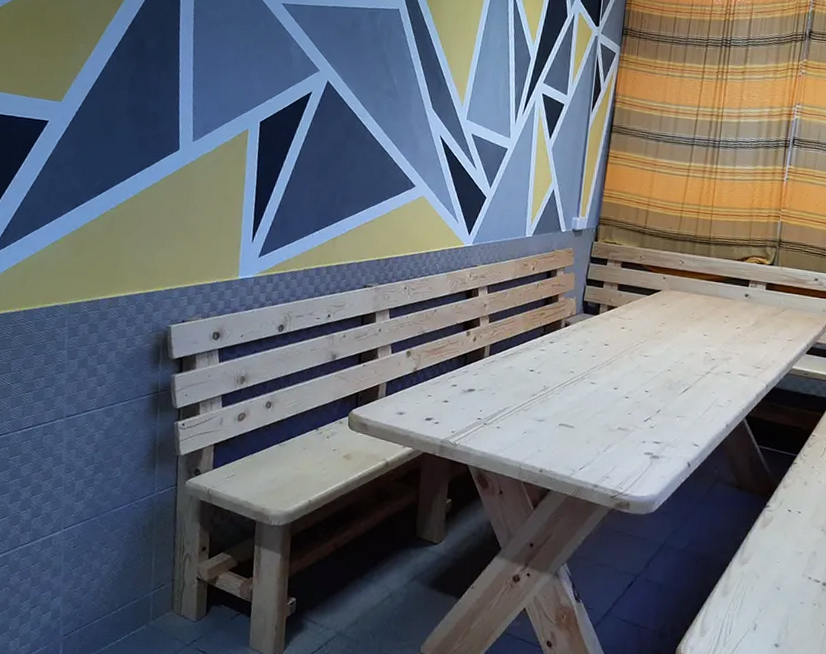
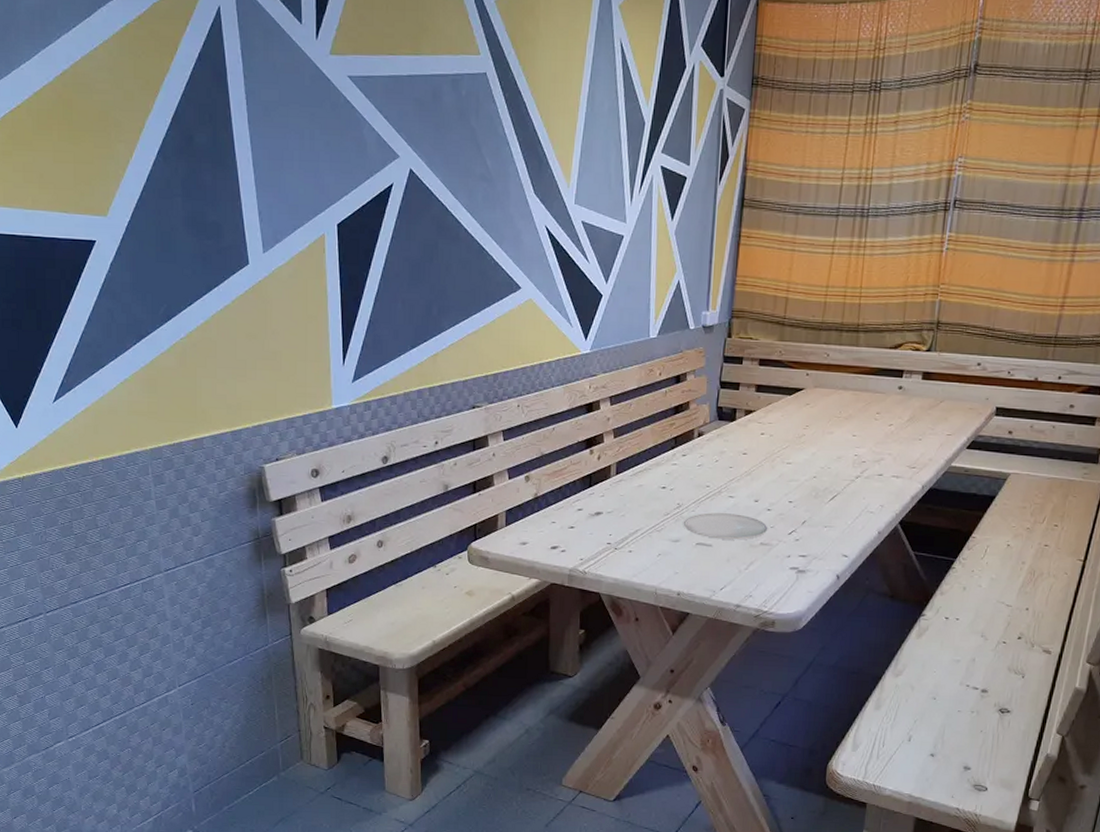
plate: none [548,396,626,424] -> present [683,512,768,540]

